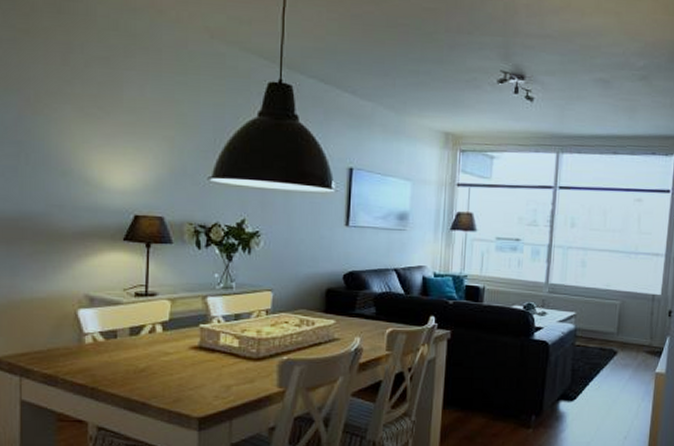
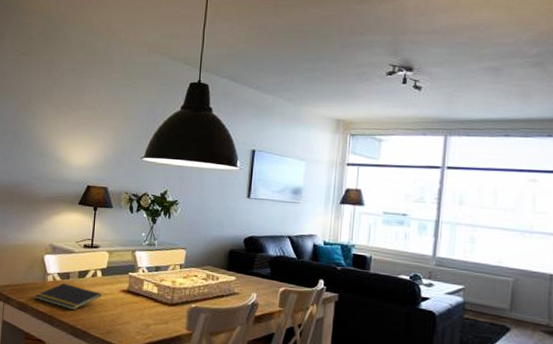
notepad: none [68,345,164,378] -> present [35,283,102,311]

